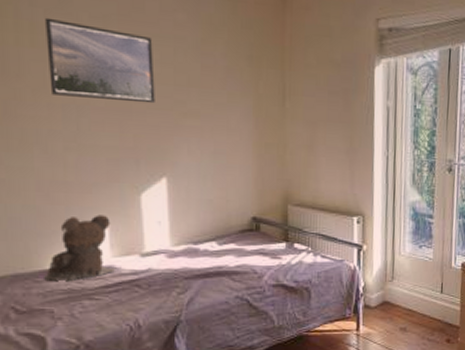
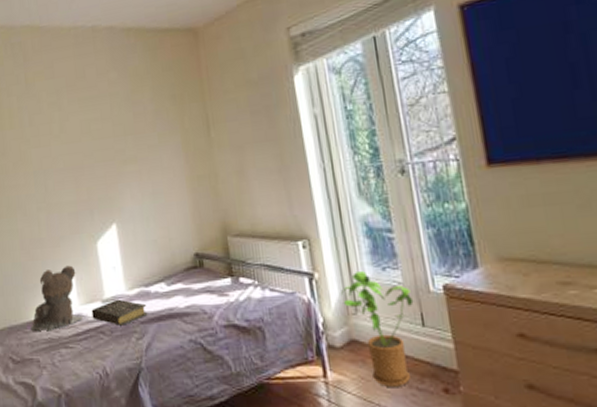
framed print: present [45,17,155,104] -> none [18,99,100,165]
book: none [127,254,194,280] -> present [91,299,148,326]
house plant: none [382,247,438,338] -> present [340,271,414,387]

